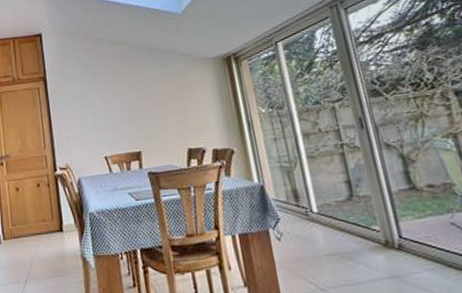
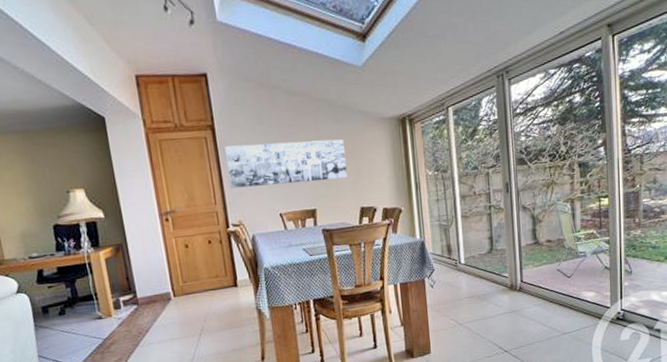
wall art: none [54,82,173,133] -> present [224,139,348,189]

